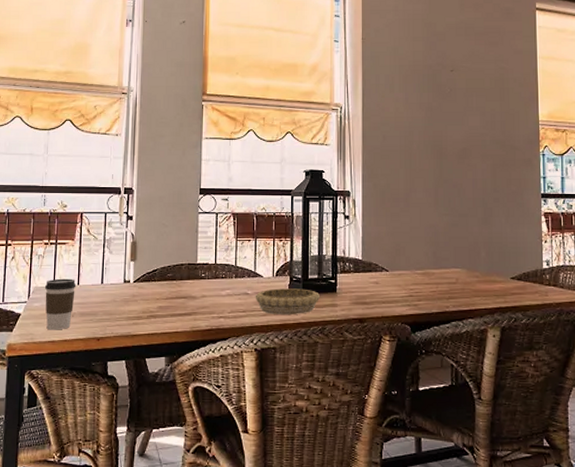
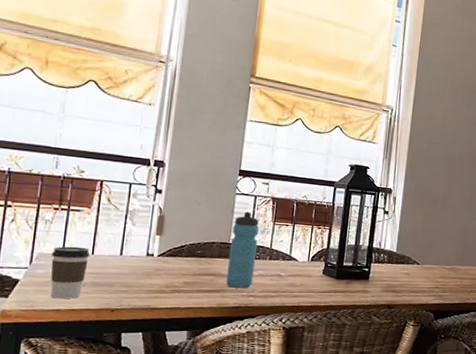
water bottle: none [197,230,223,310] -> present [226,211,260,289]
decorative bowl: present [255,288,321,315] -> none [288,272,353,298]

